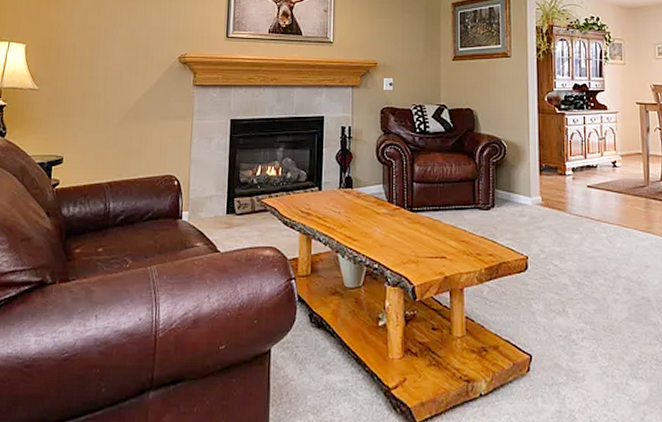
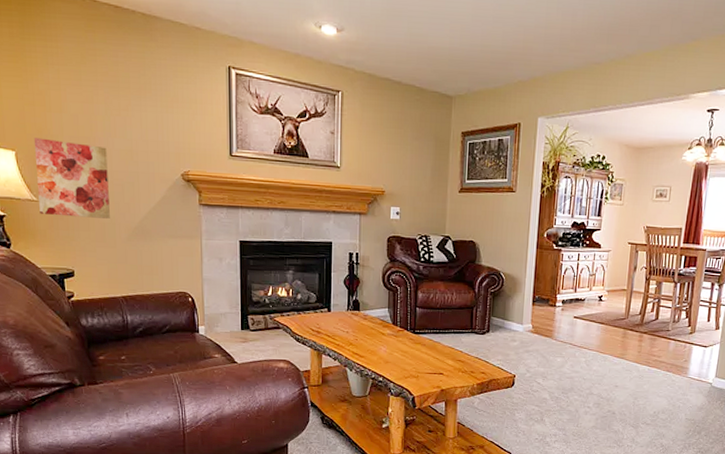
wall art: none [39,31,111,103] -> present [33,138,110,219]

